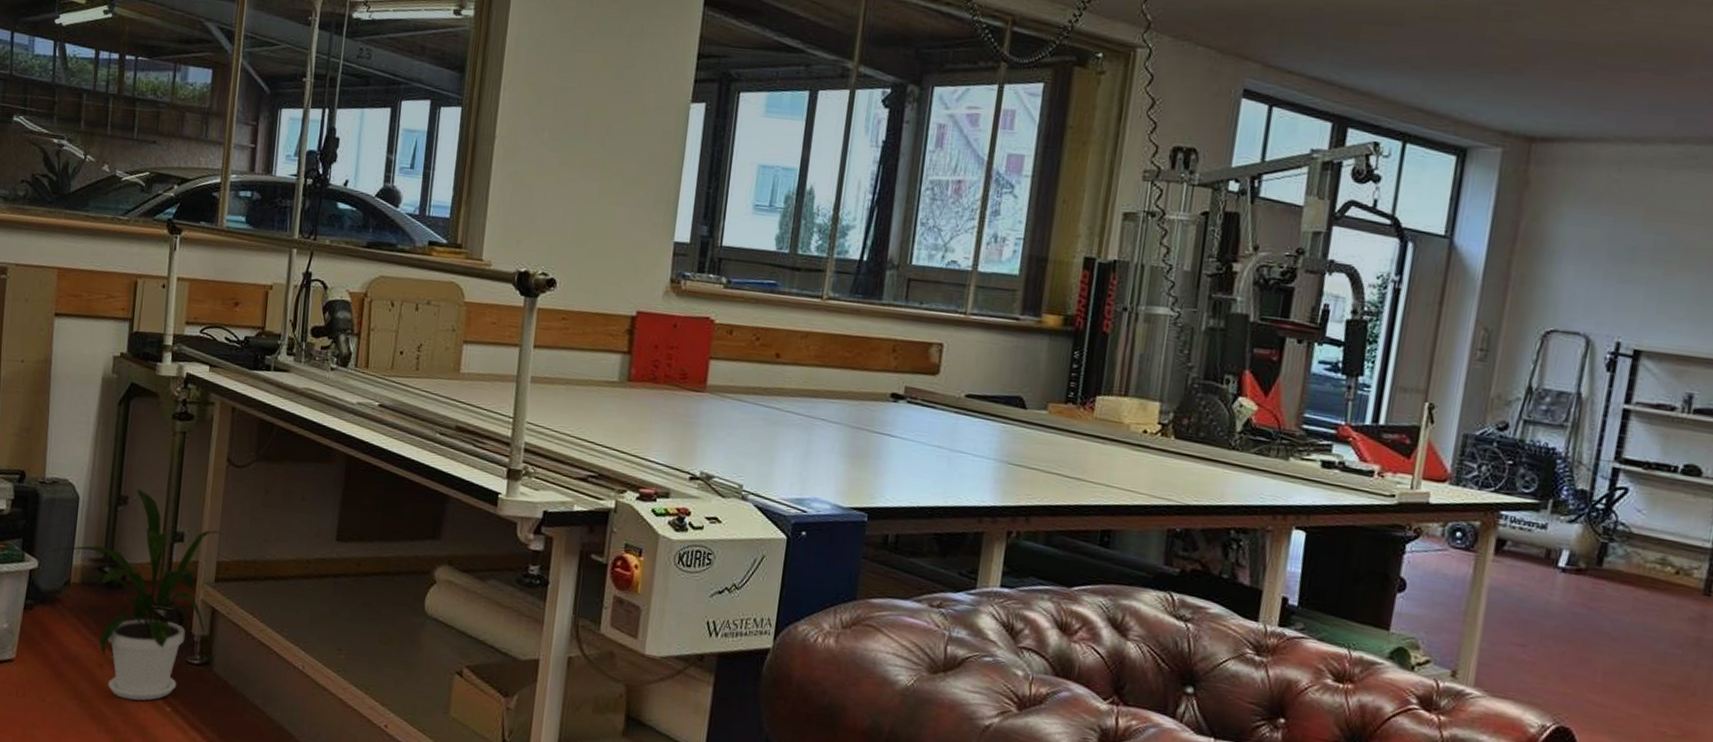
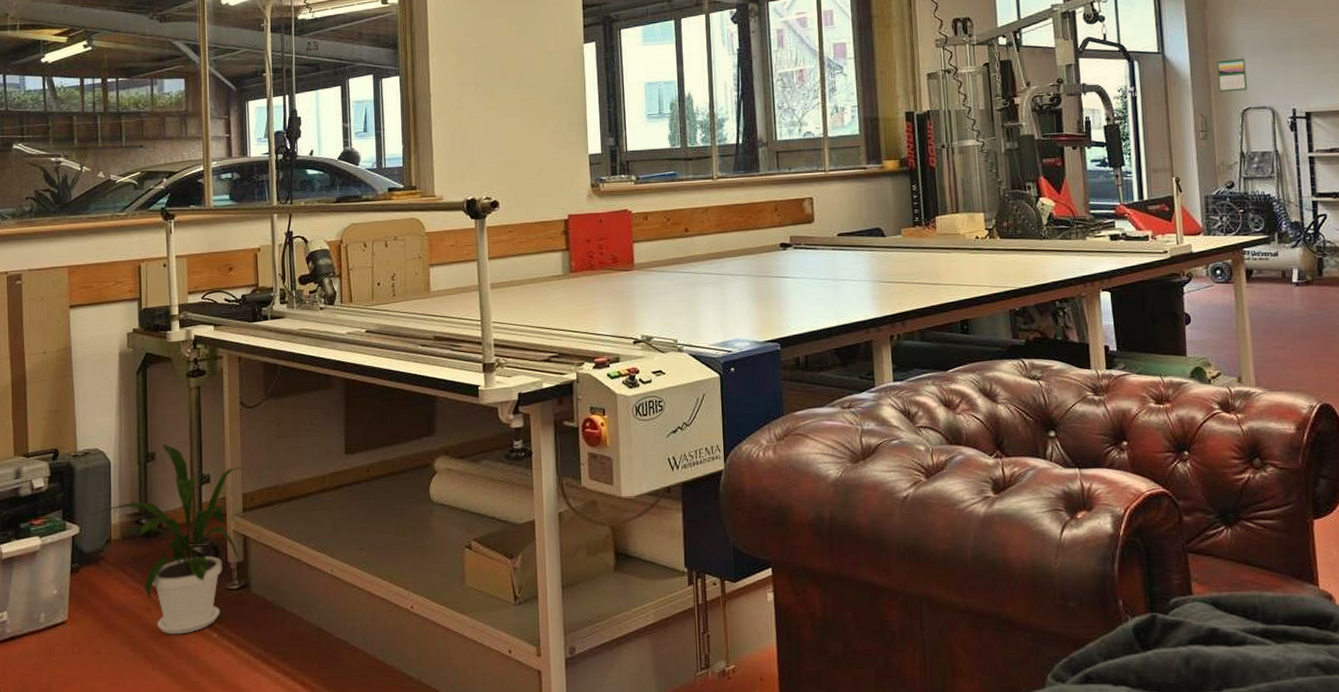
calendar: none [1518,259,1565,306] -> present [1217,57,1248,93]

